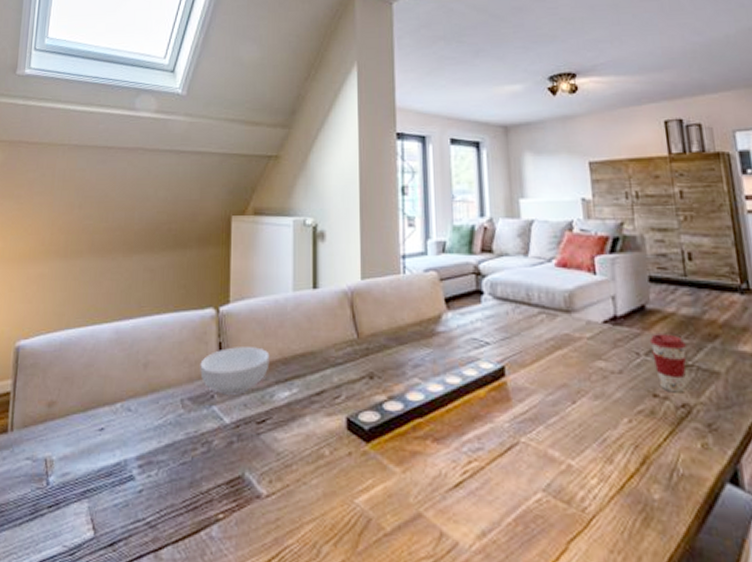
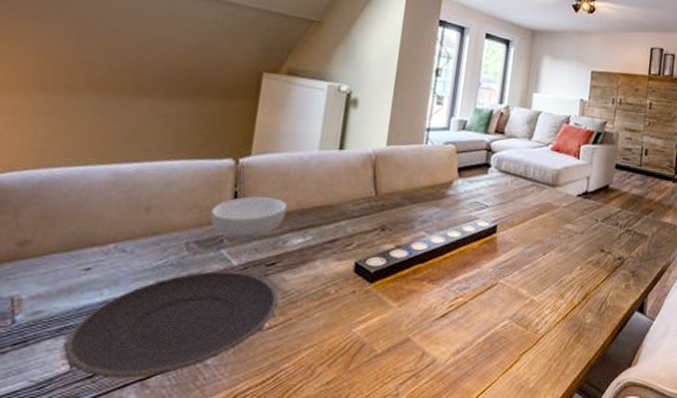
plate: none [88,430,273,549] -> present [63,271,278,379]
coffee cup: present [649,334,687,393] -> none [606,206,630,249]

